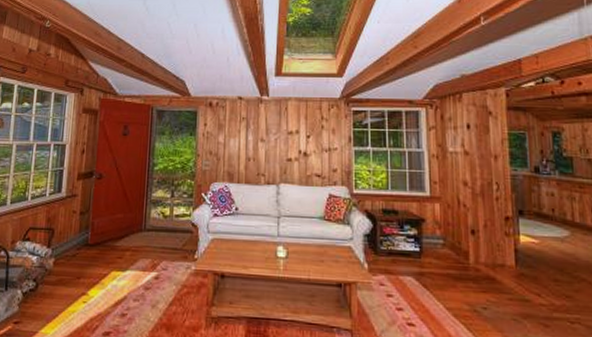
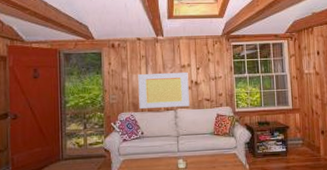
wall art: none [235,139,296,181] -> present [138,72,190,109]

